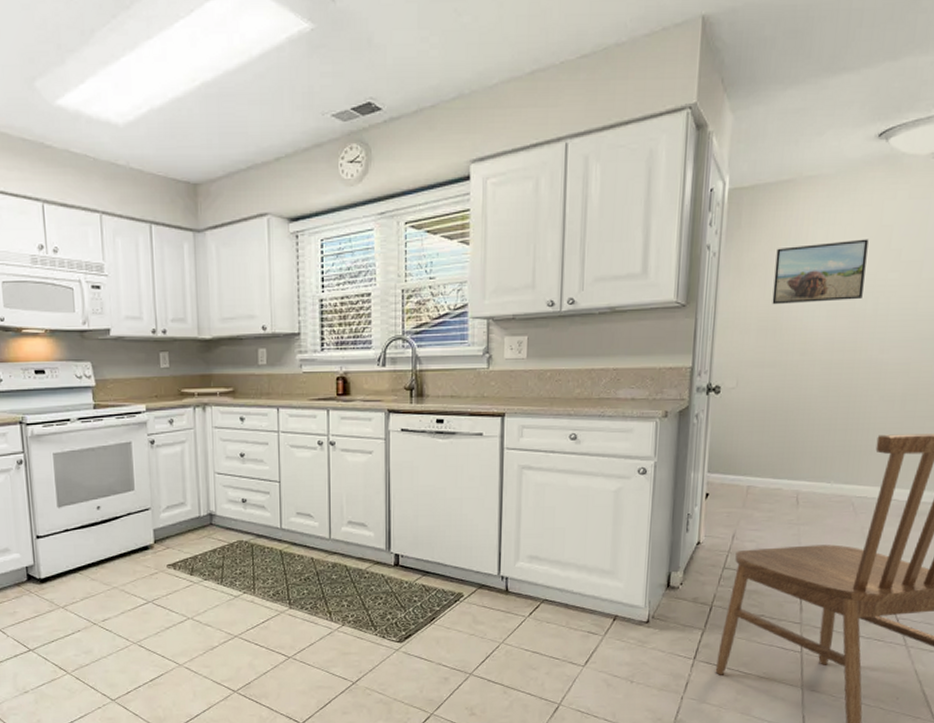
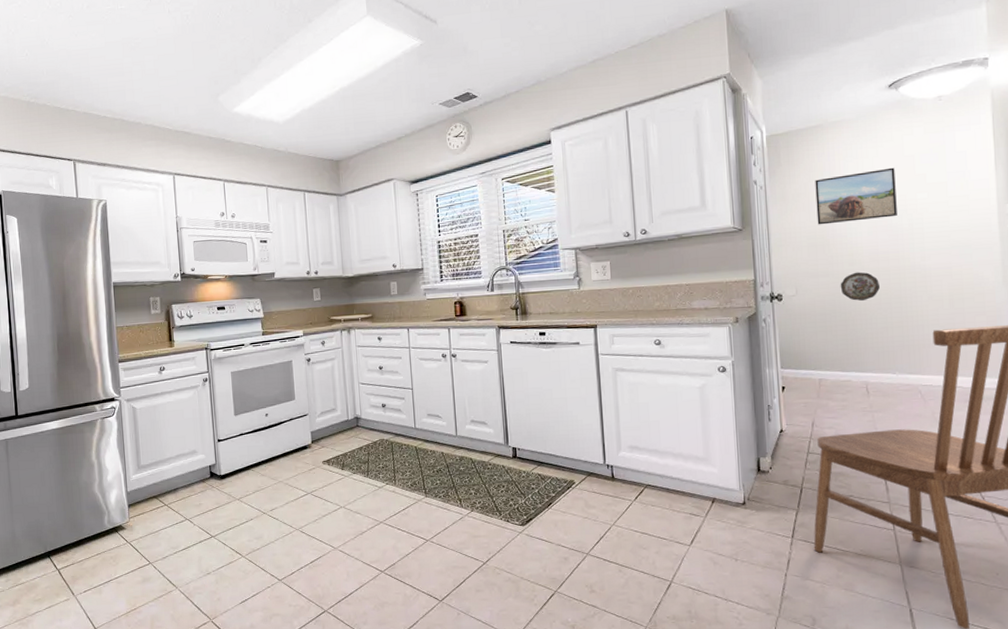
decorative plate: none [786,363,830,398] -> present [840,272,880,301]

